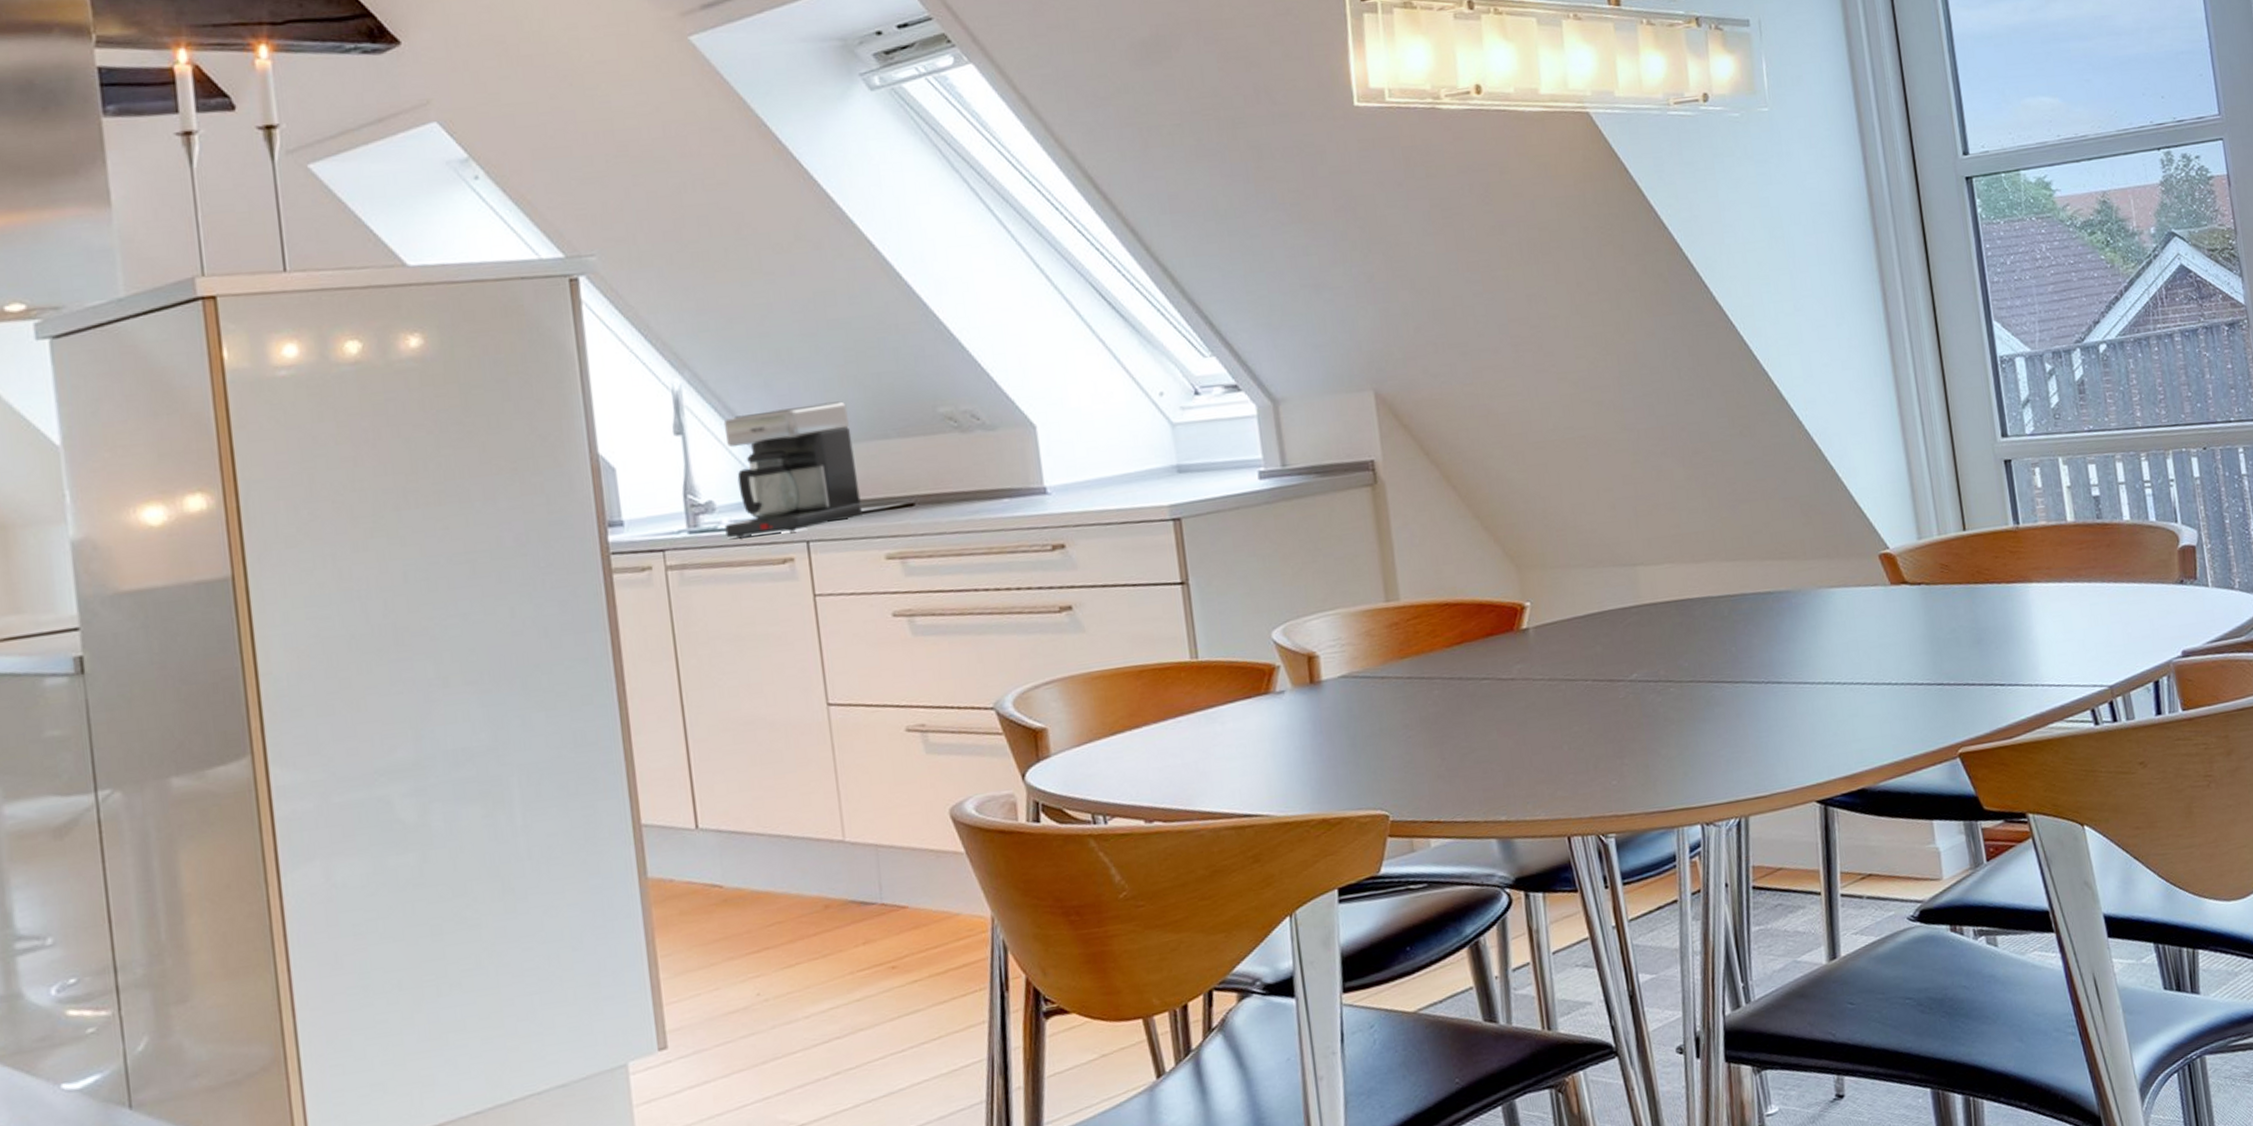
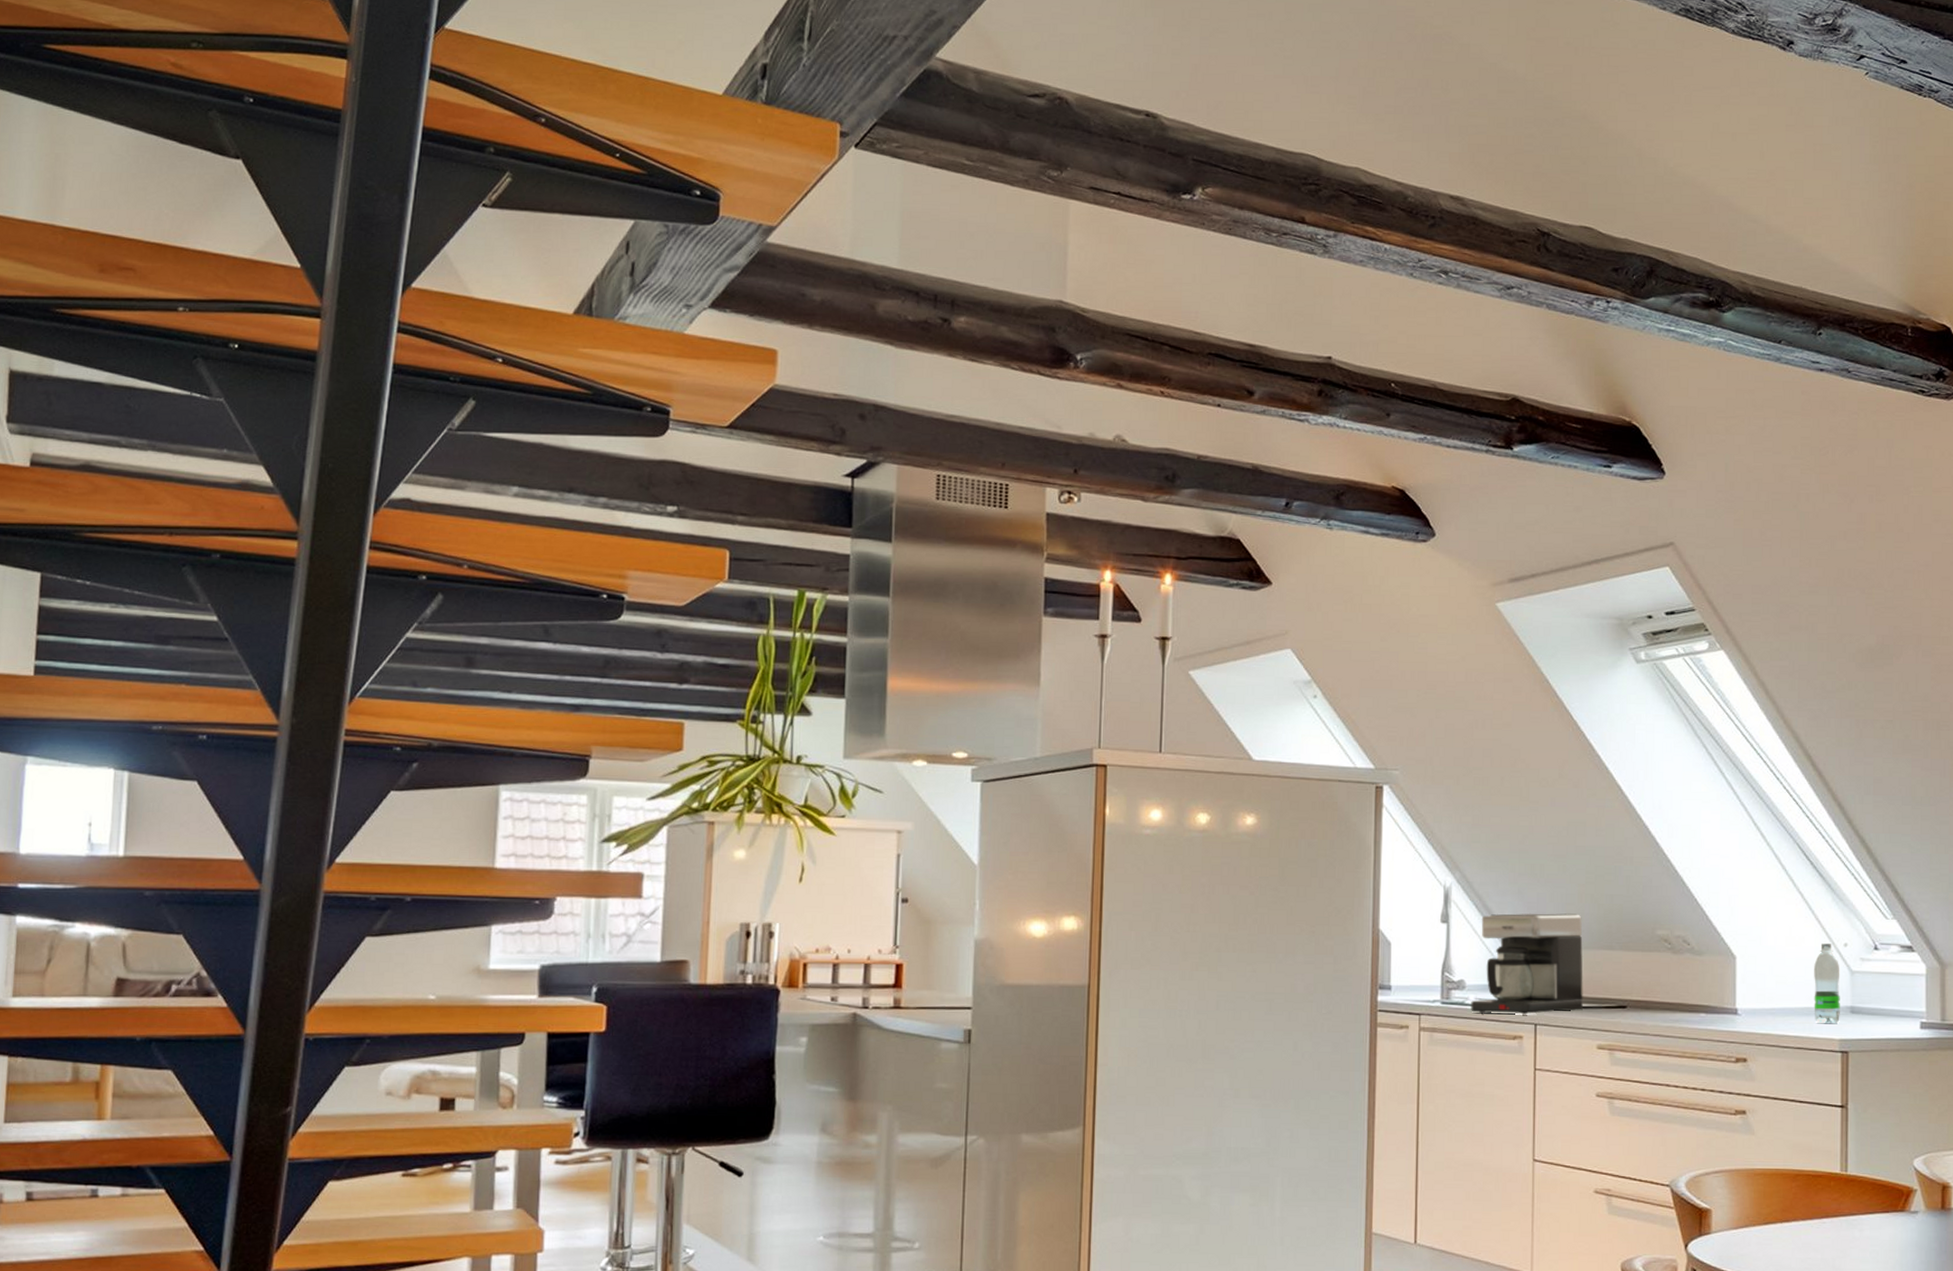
bottle: none [1128,395,1166,491] -> present [1814,943,1840,1024]

